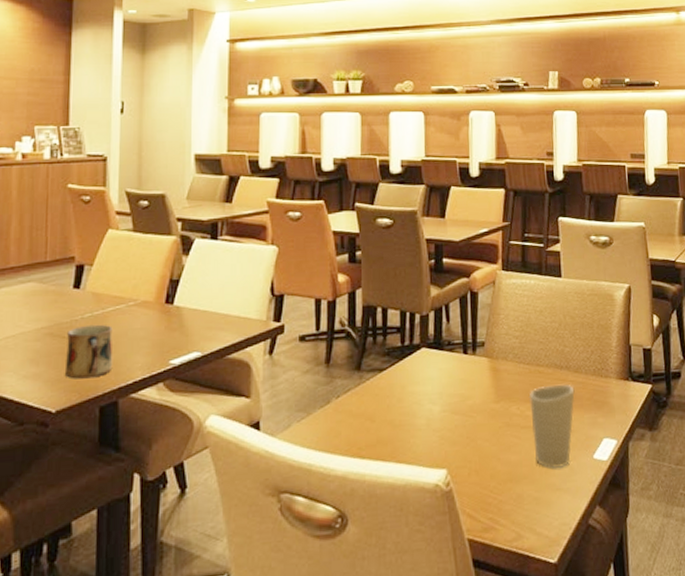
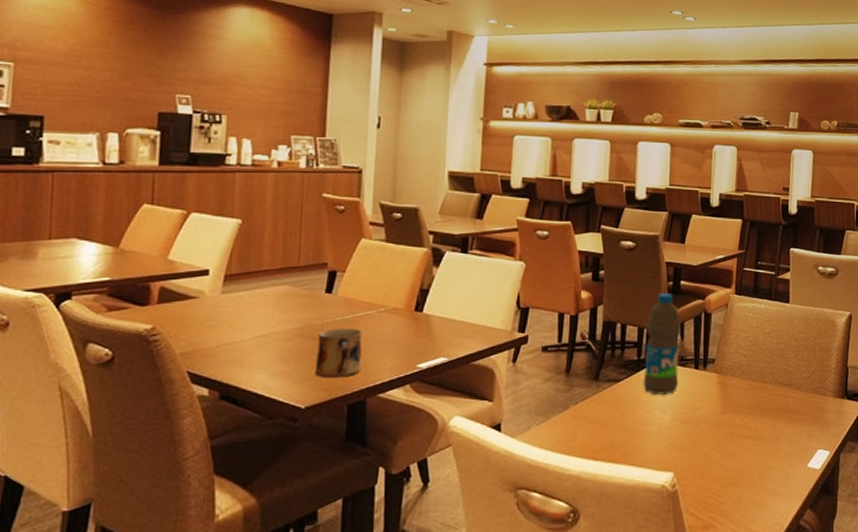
water bottle: none [408,273,447,385] -> present [643,294,681,396]
cup: present [528,384,575,469] -> none [752,399,795,475]

